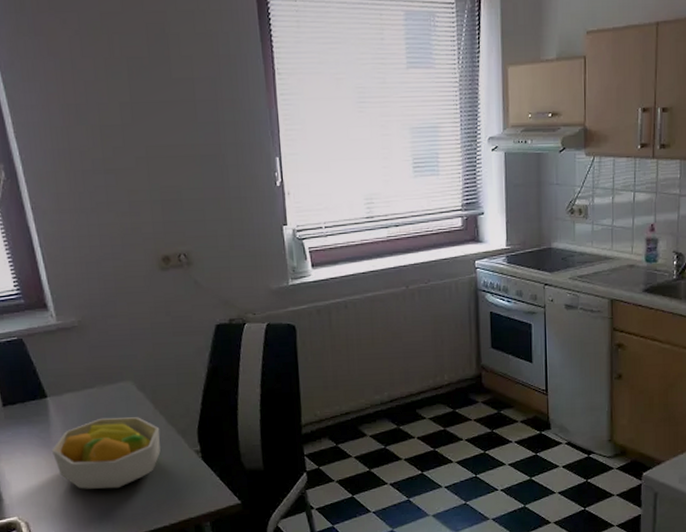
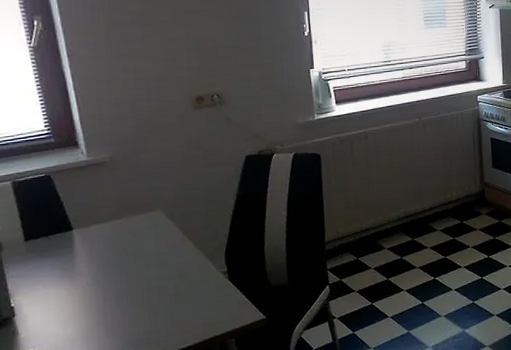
fruit bowl: present [52,417,161,490] -> none [75,243,188,317]

